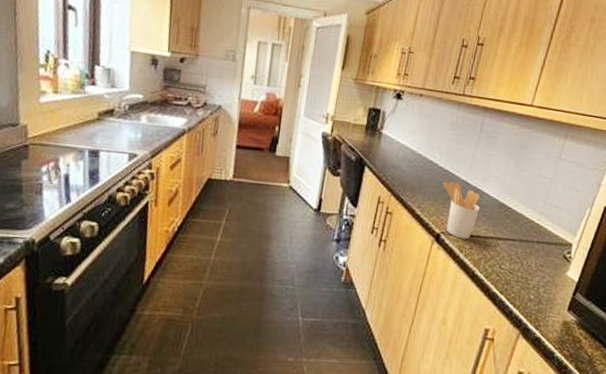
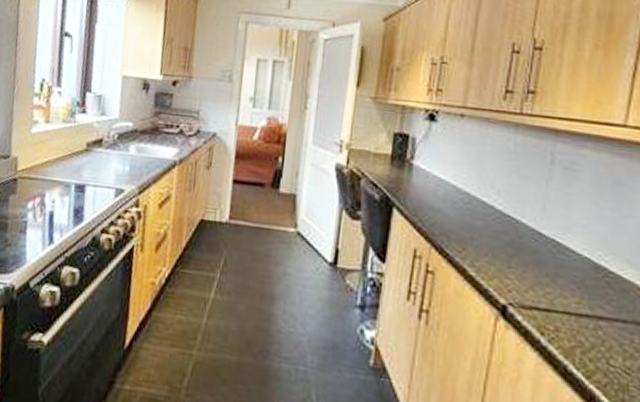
utensil holder: present [442,181,480,240] -> none [503,230,565,317]

